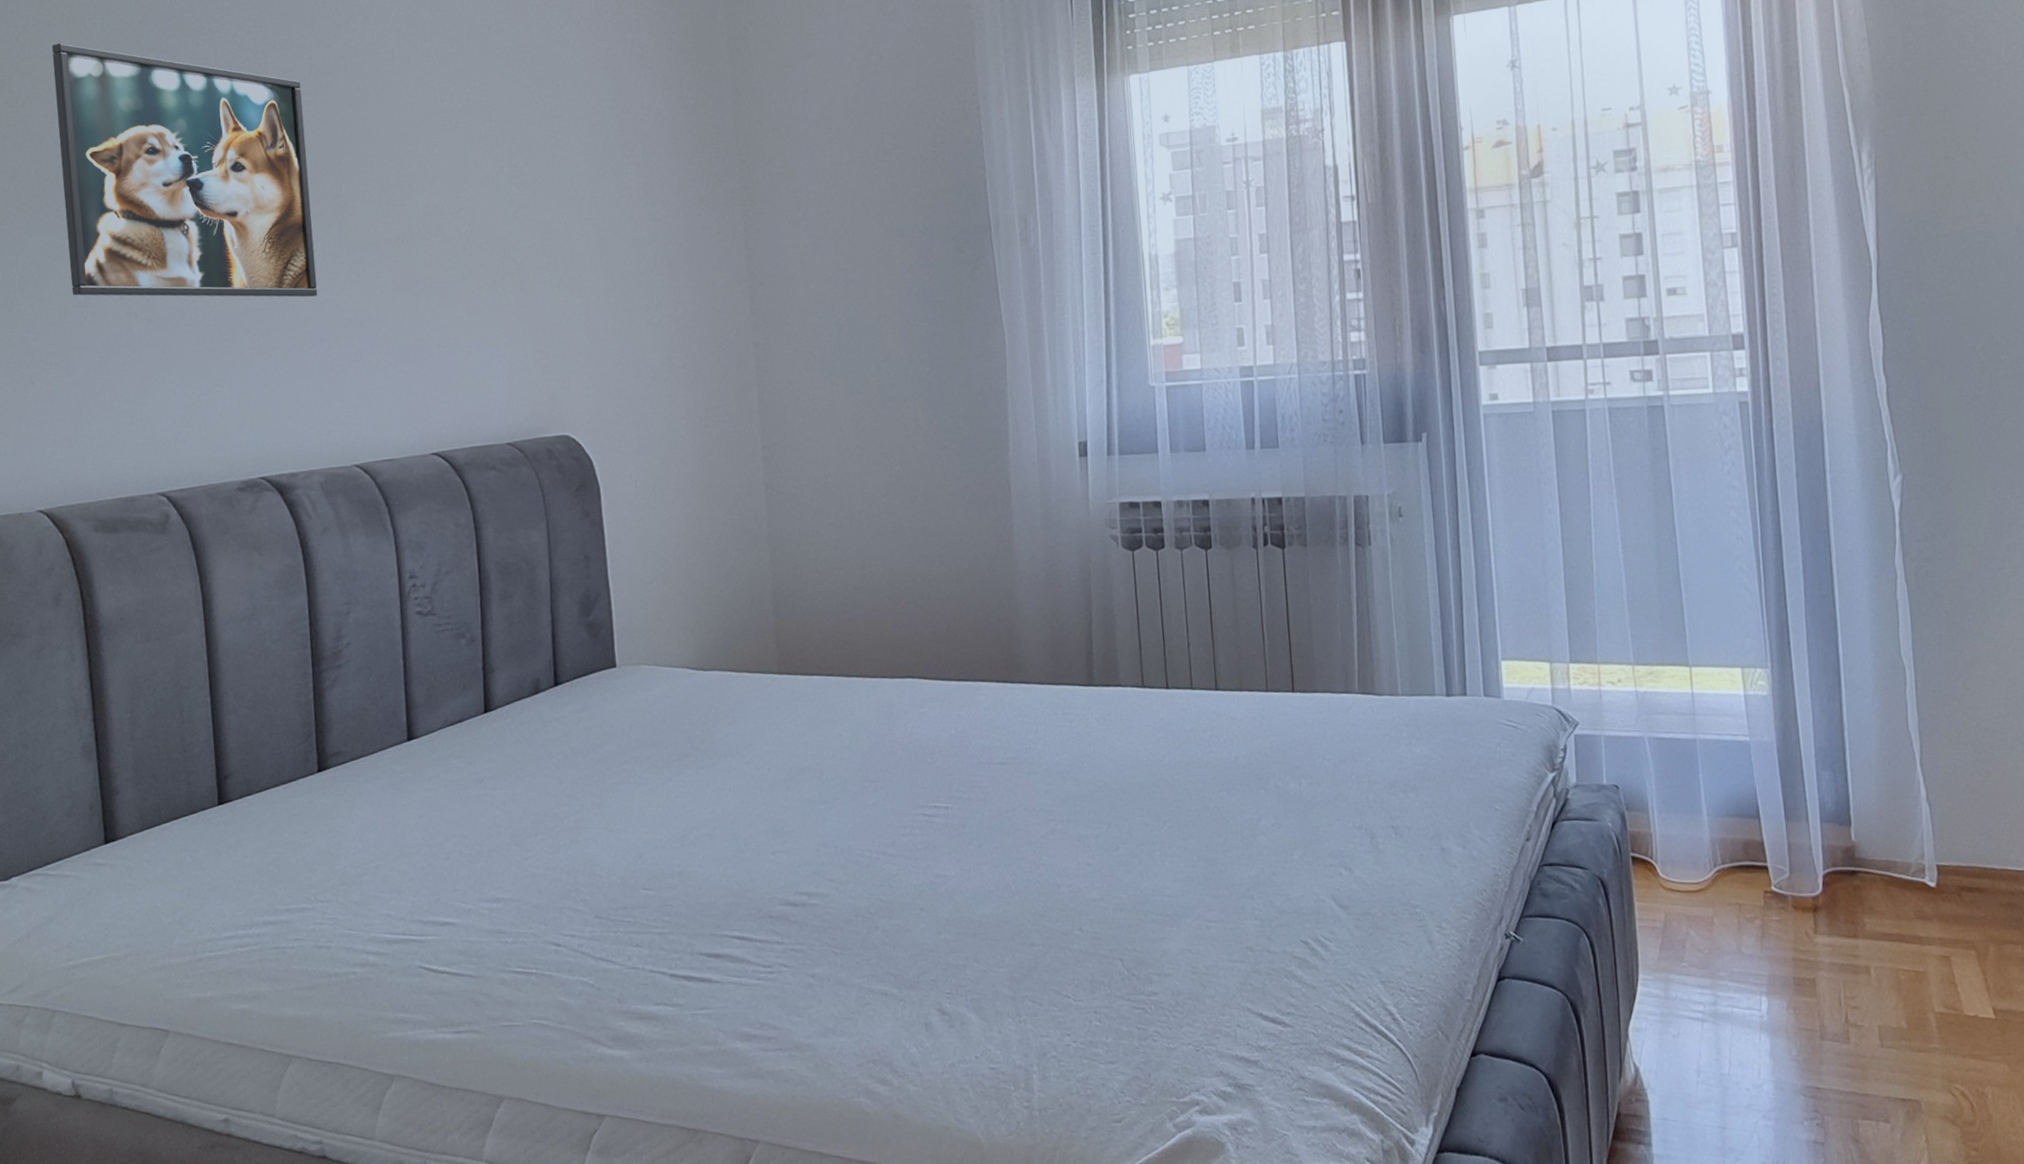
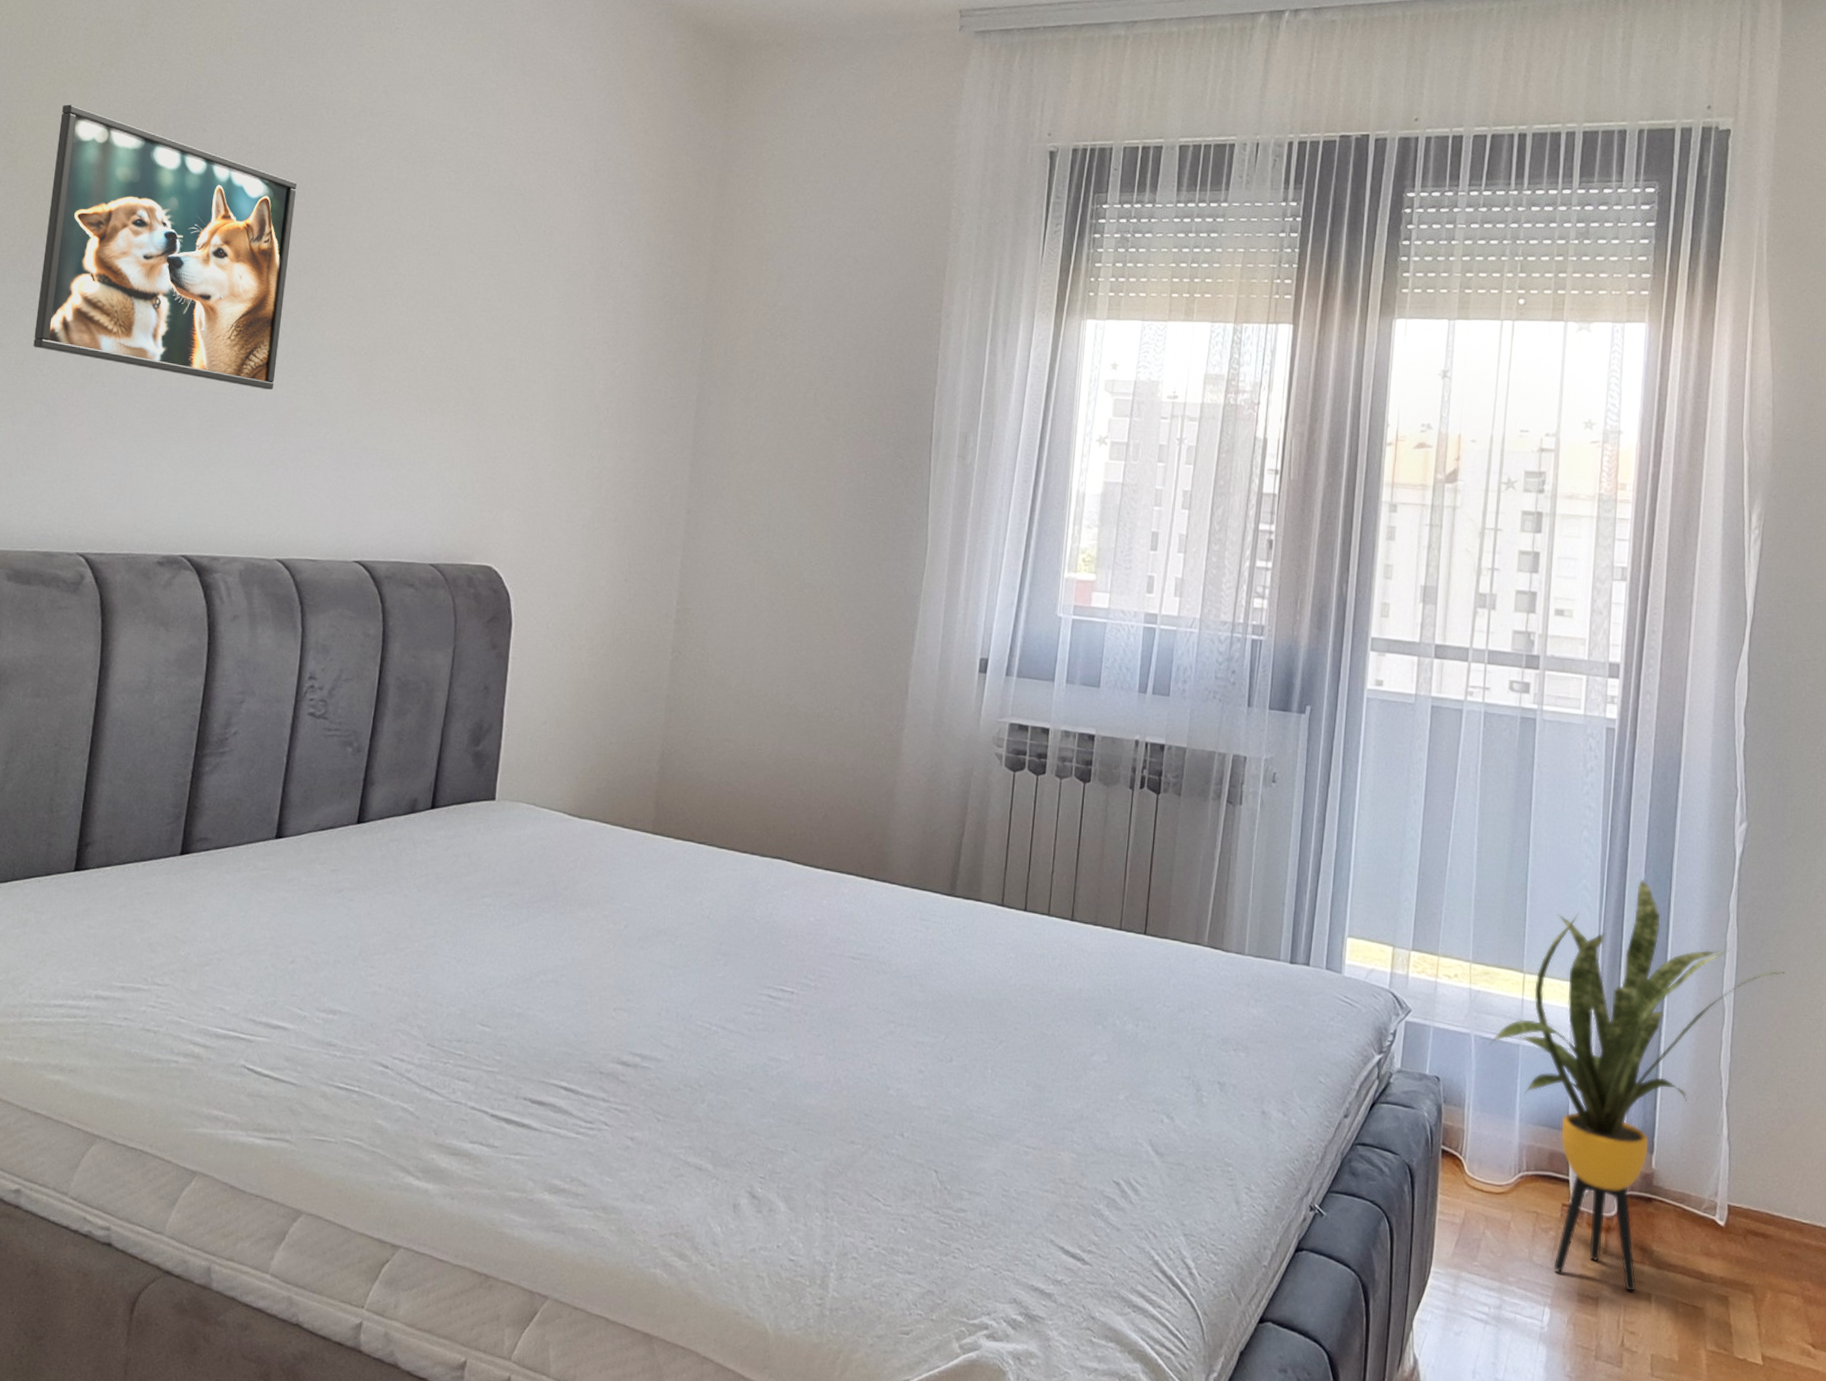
house plant: none [1664,551,1963,967] -> present [1489,879,1785,1292]

